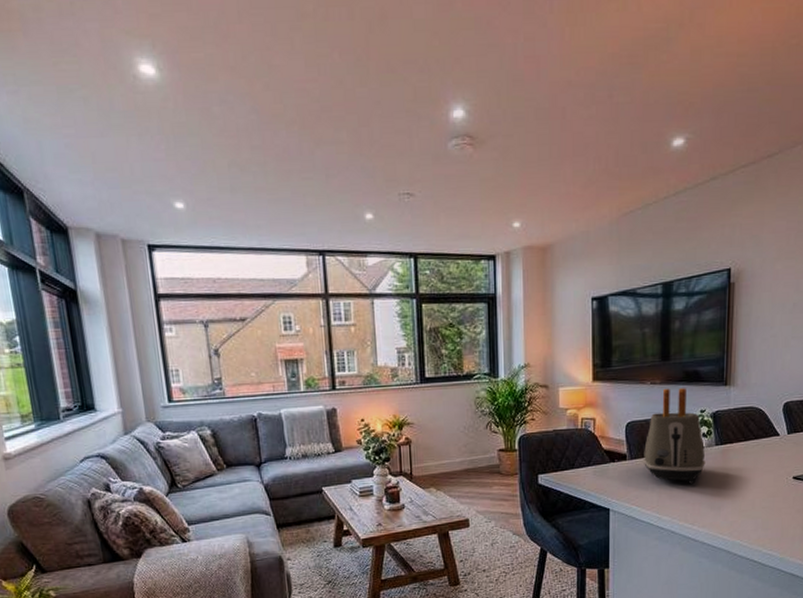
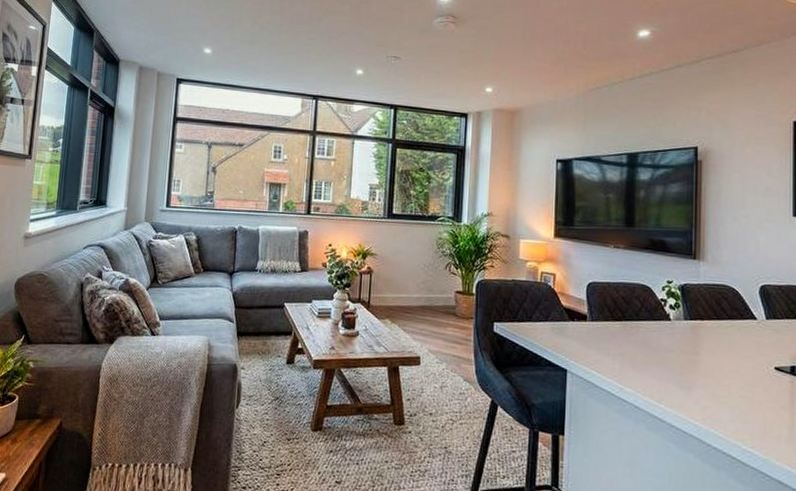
toaster: present [642,388,706,484] -> none [604,253,673,357]

